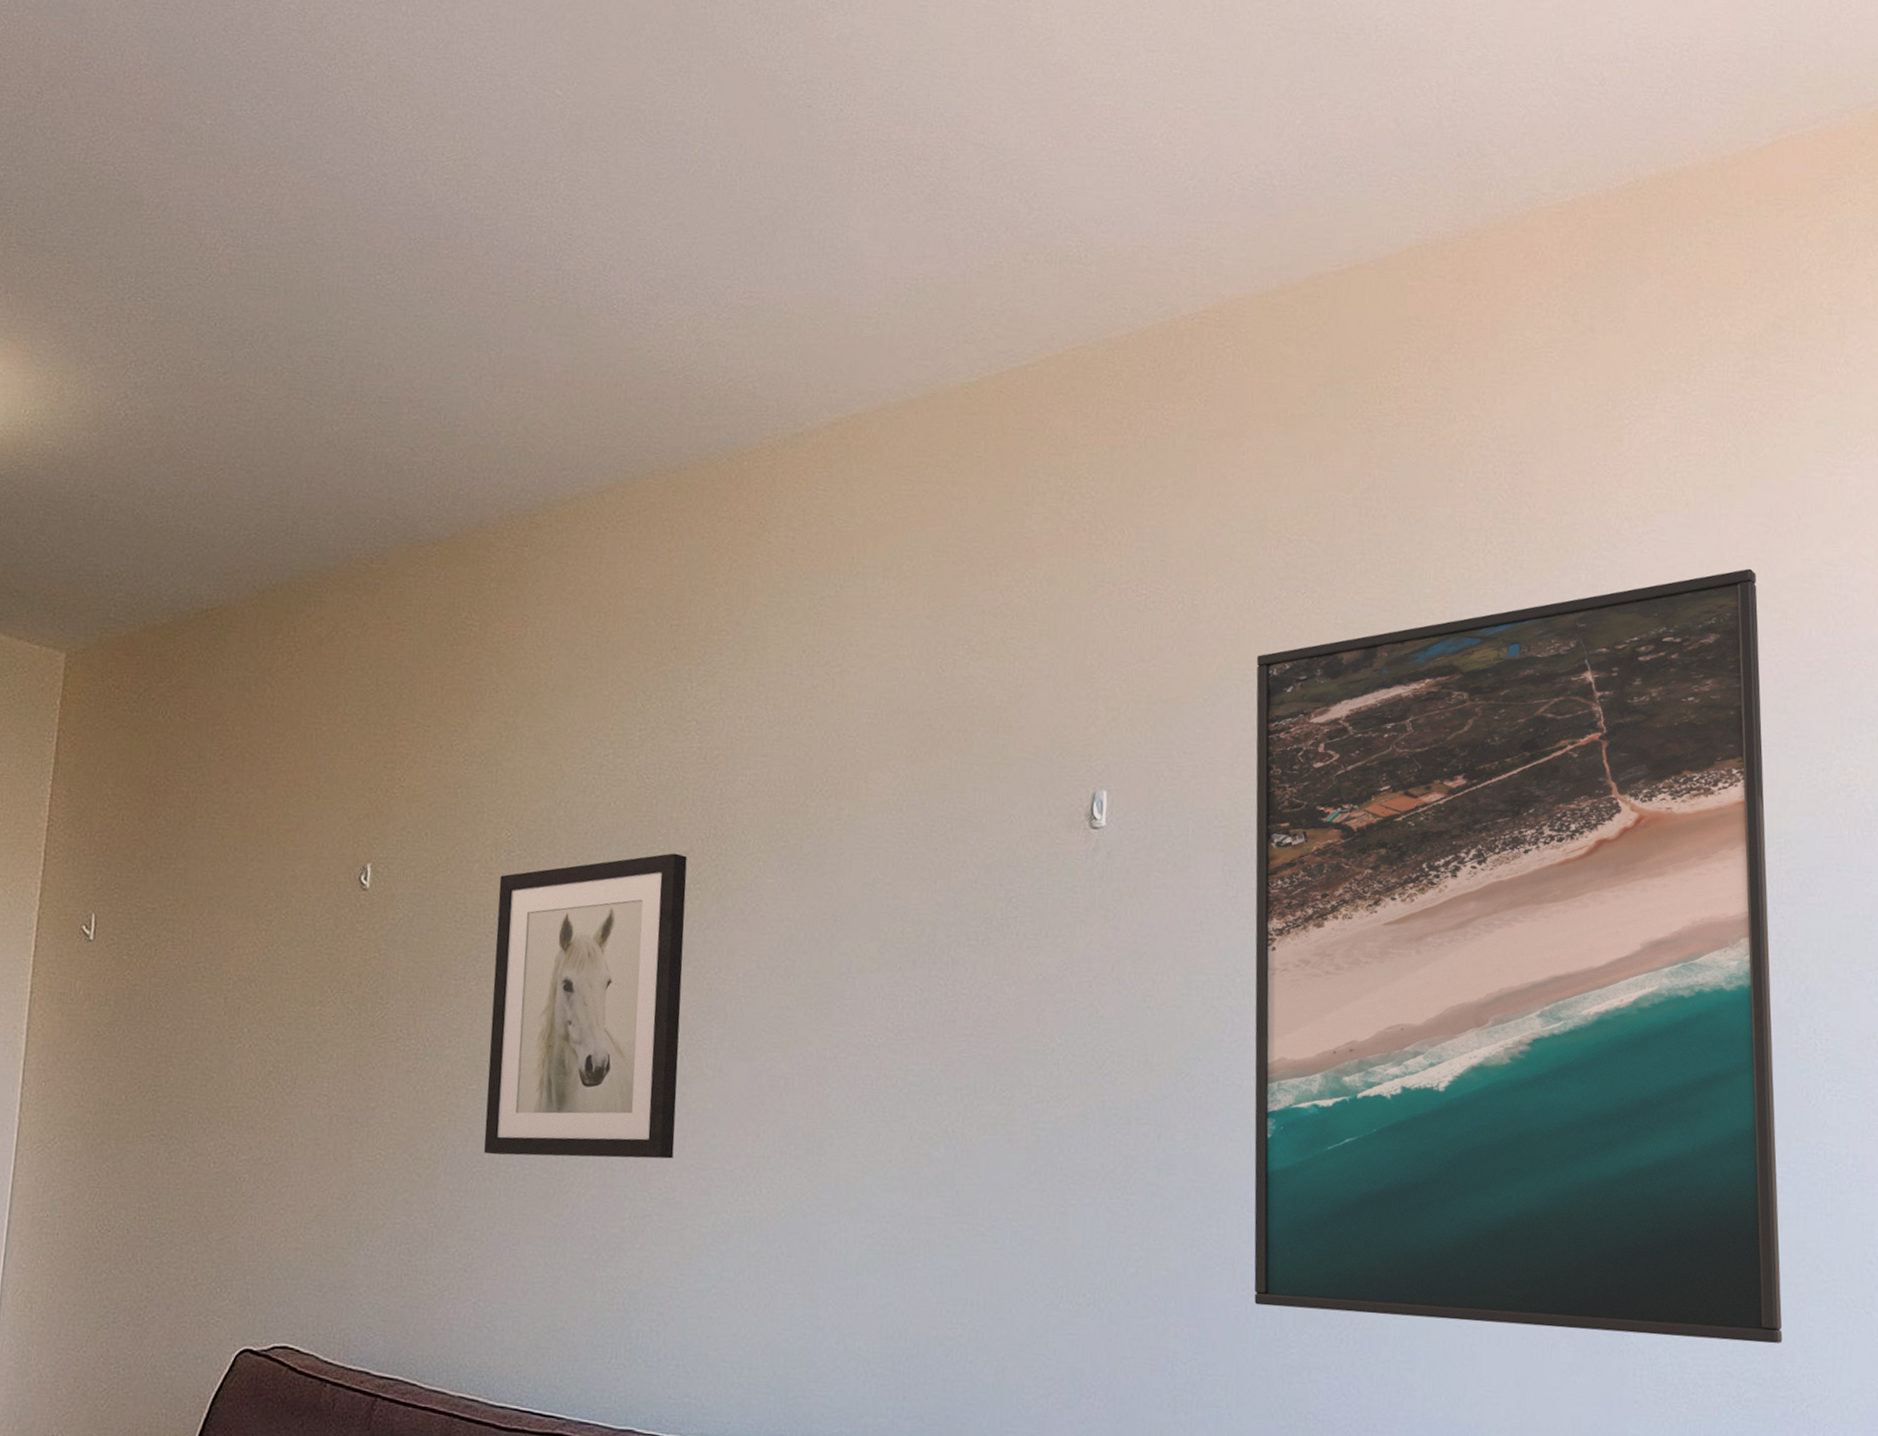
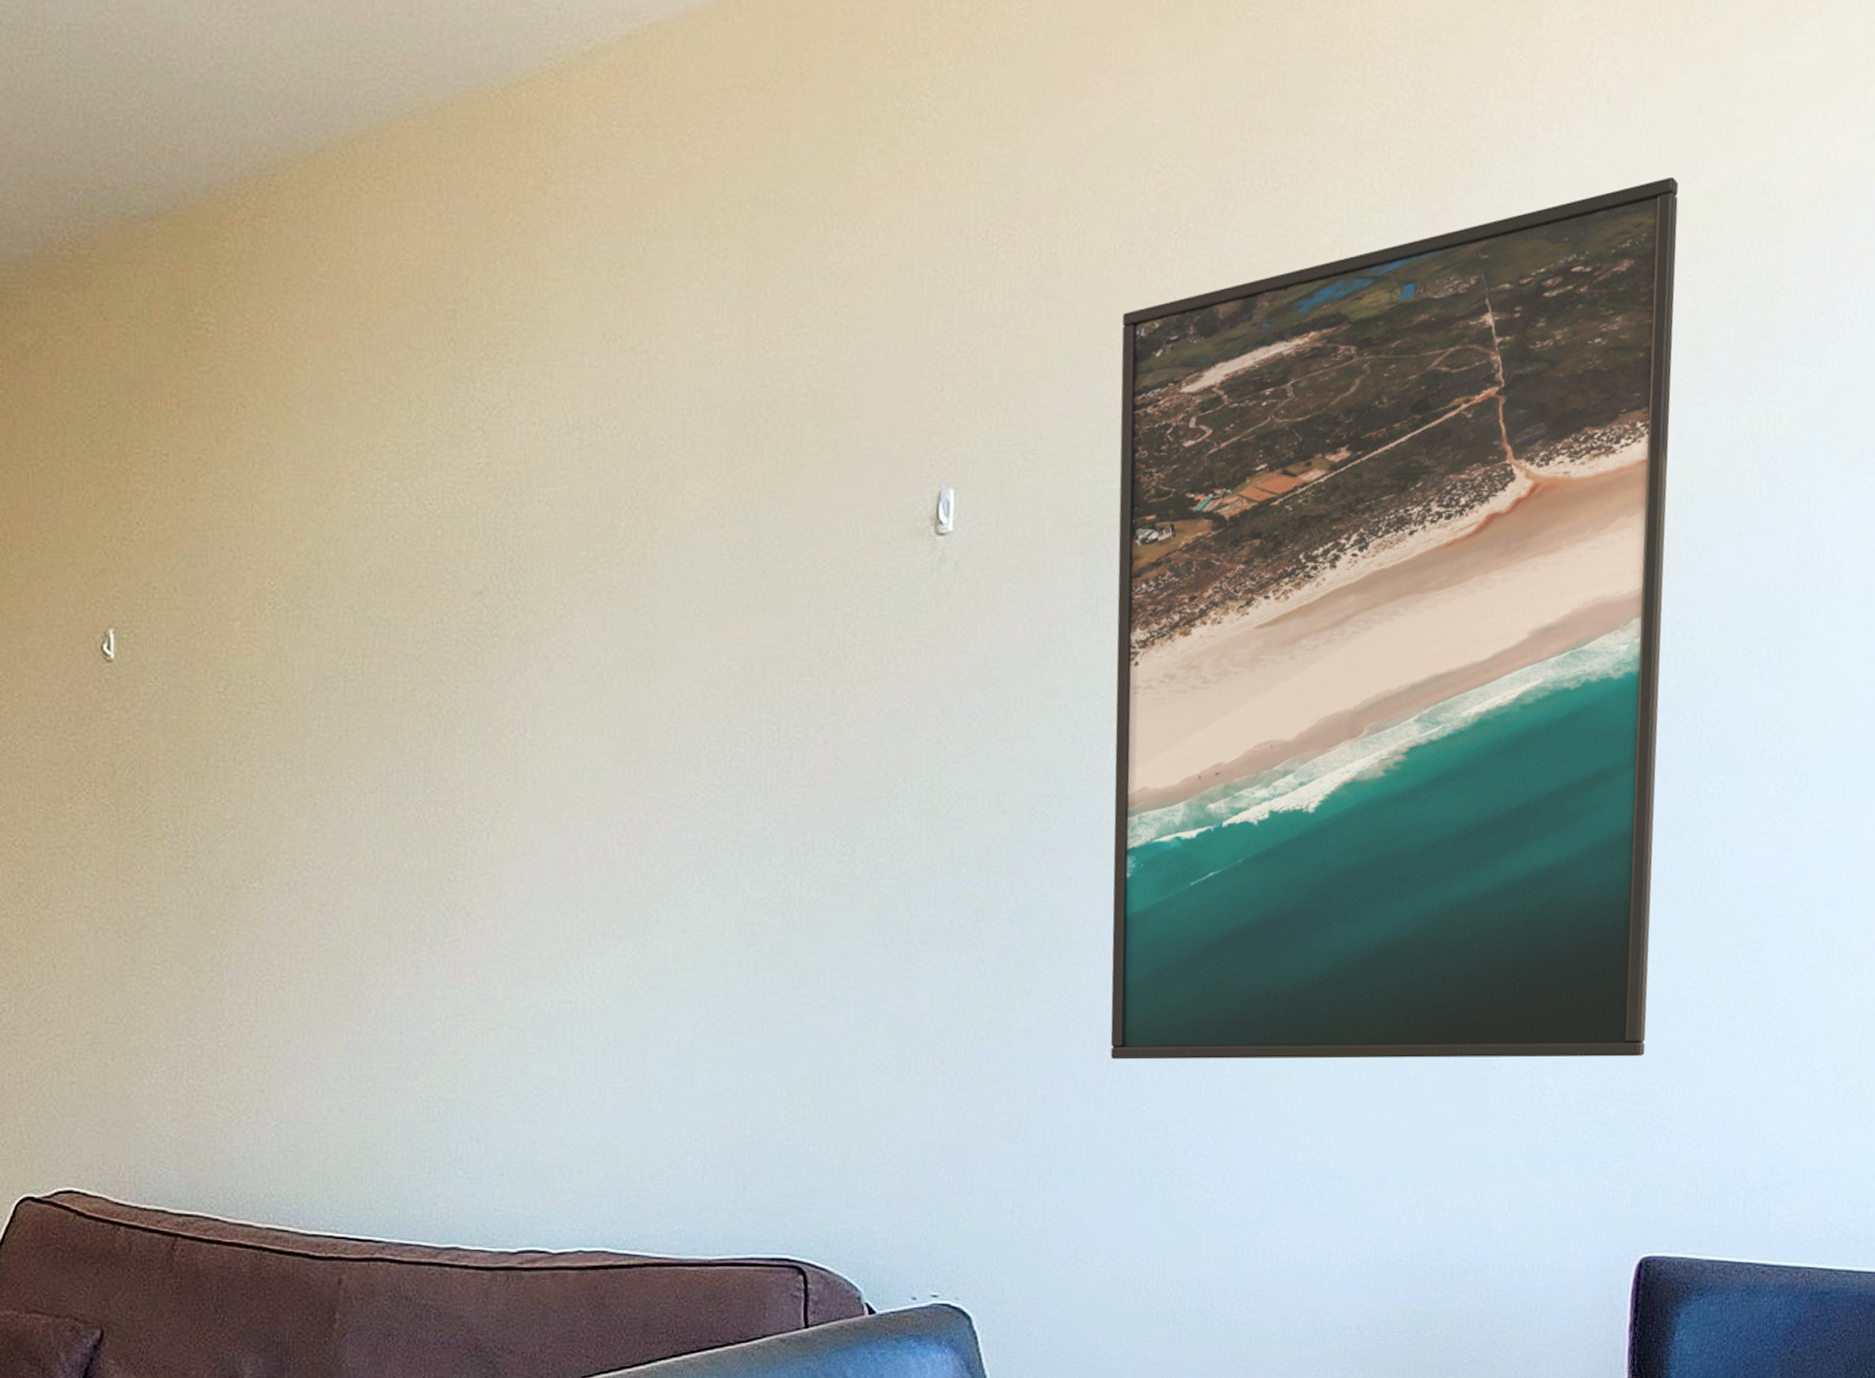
wall art: present [484,853,687,1159] -> none [266,594,485,960]

